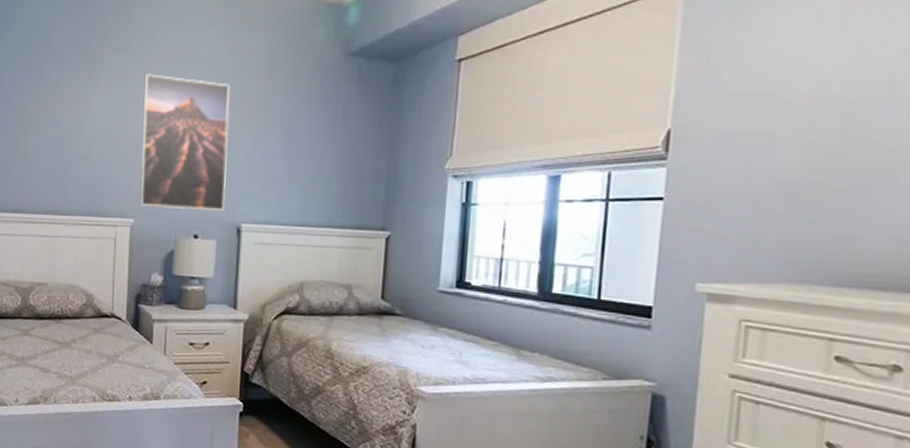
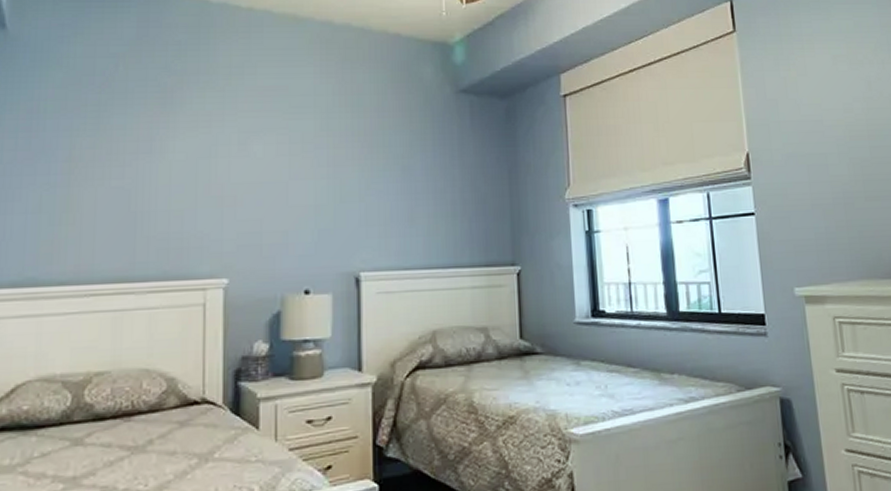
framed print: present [139,74,230,212] -> none [233,114,340,263]

